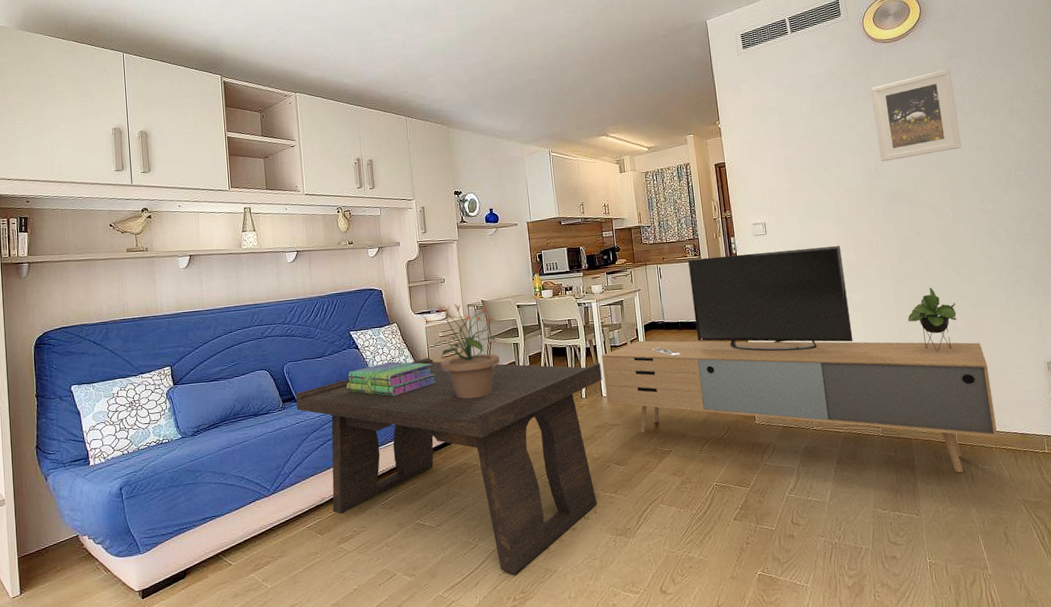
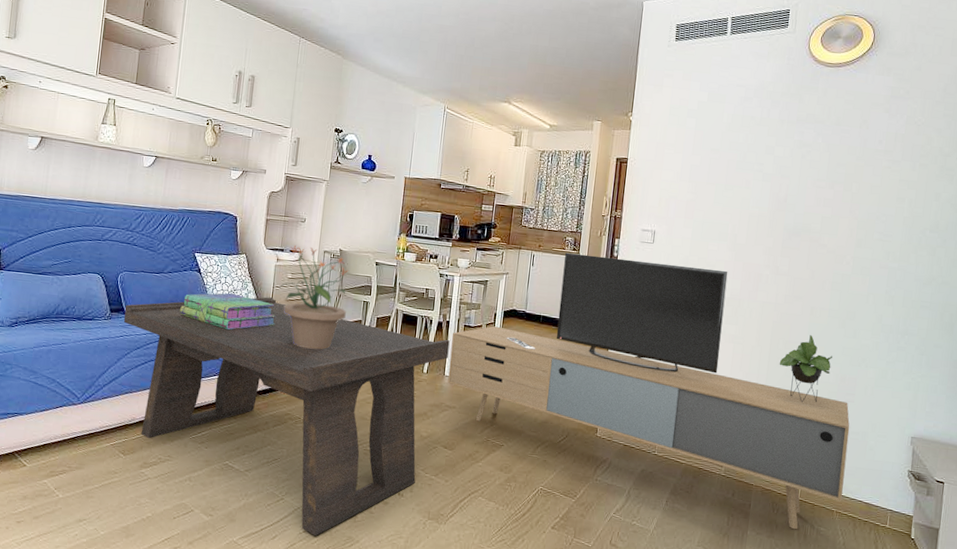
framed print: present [871,69,961,162] -> none [791,108,889,196]

